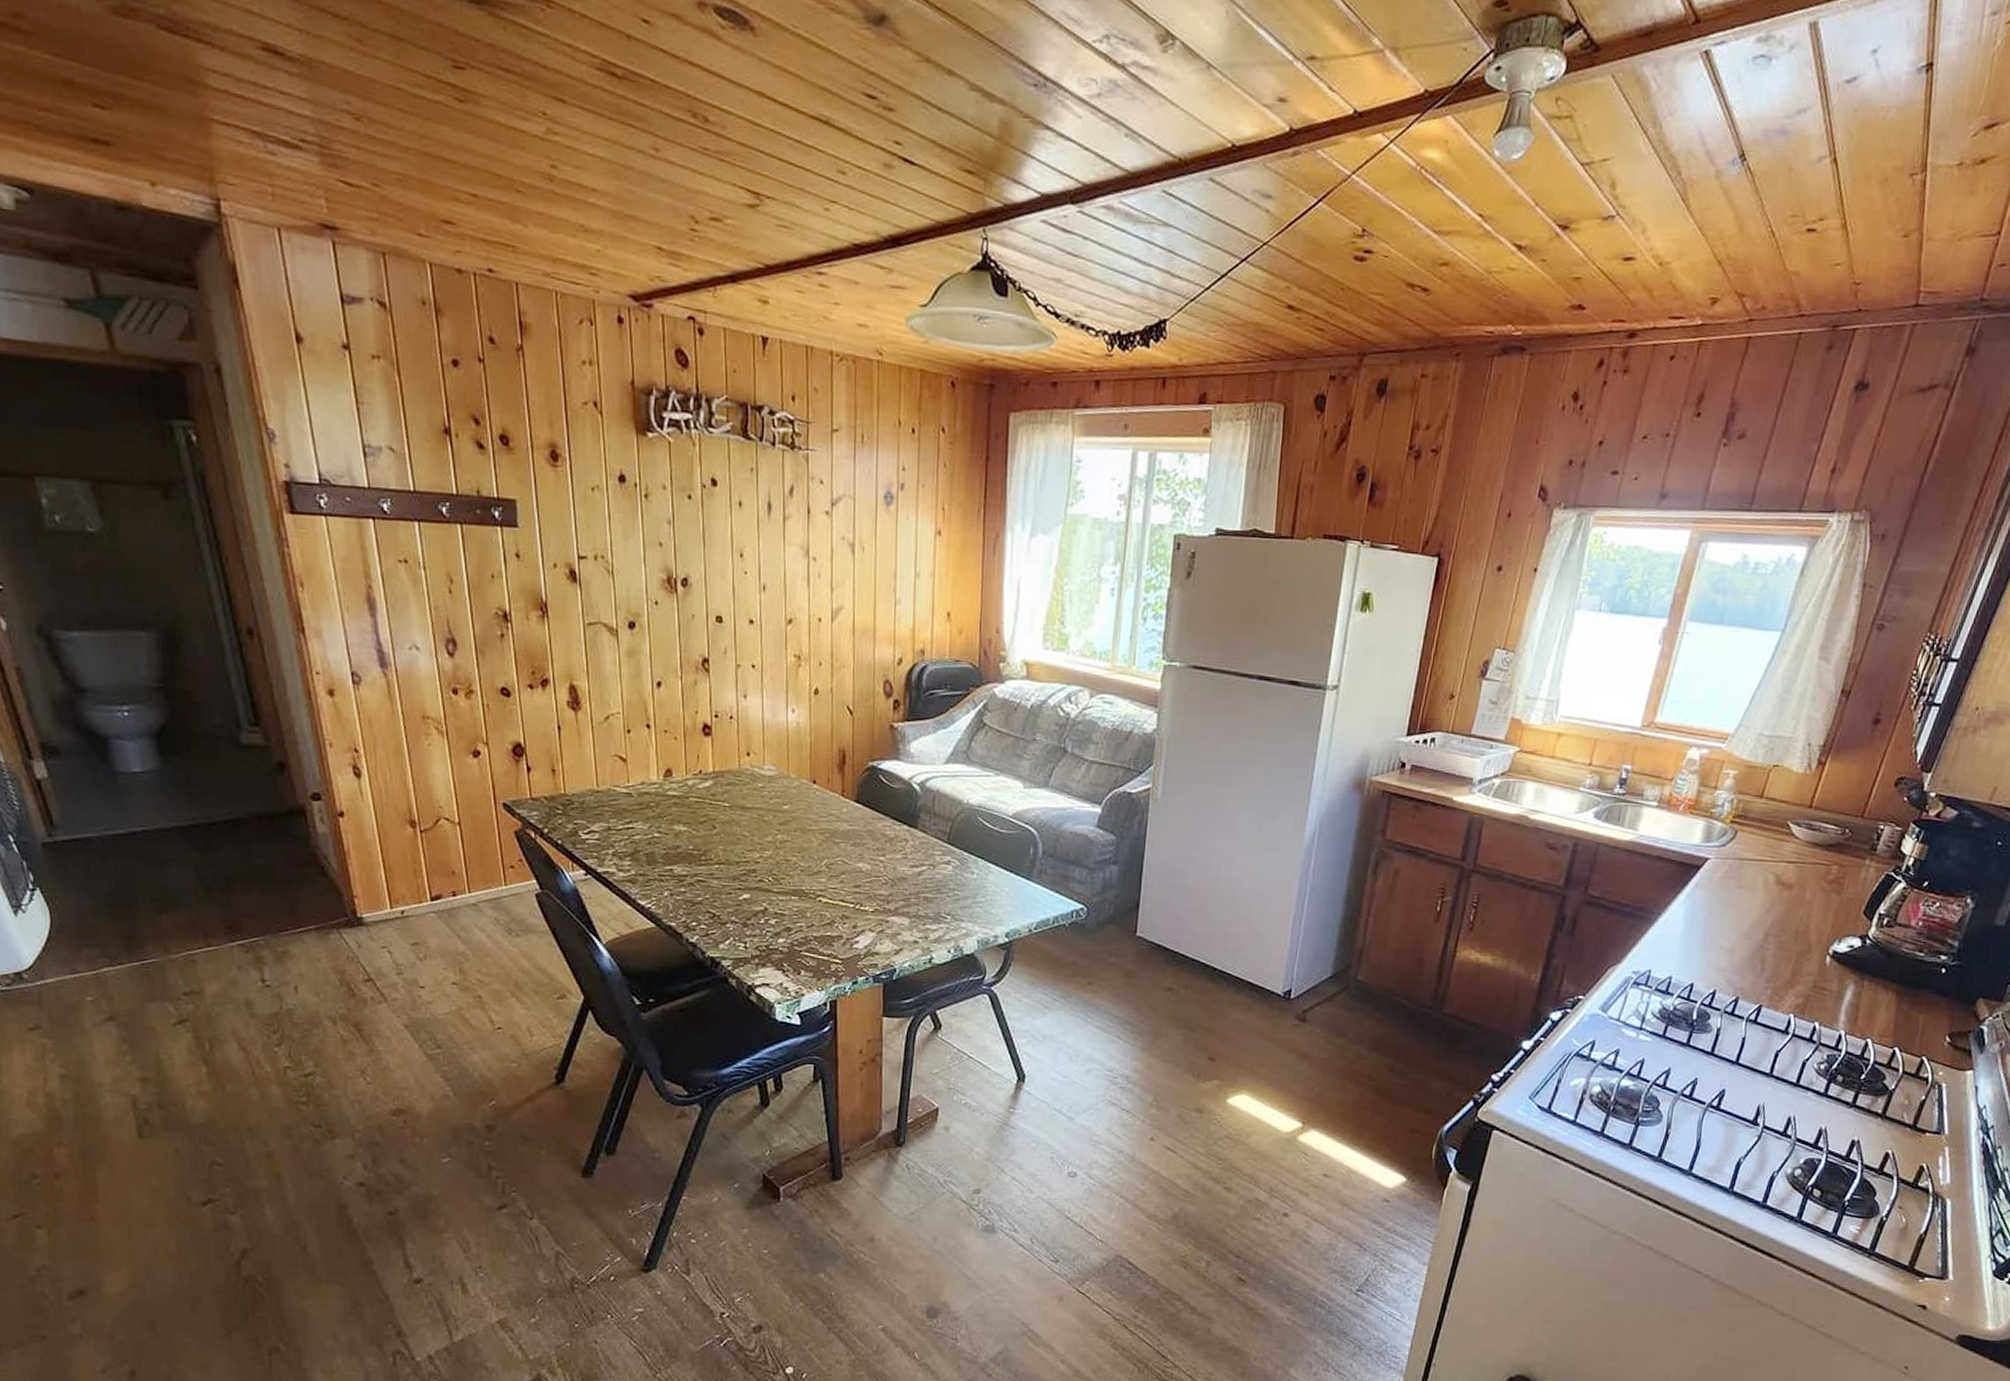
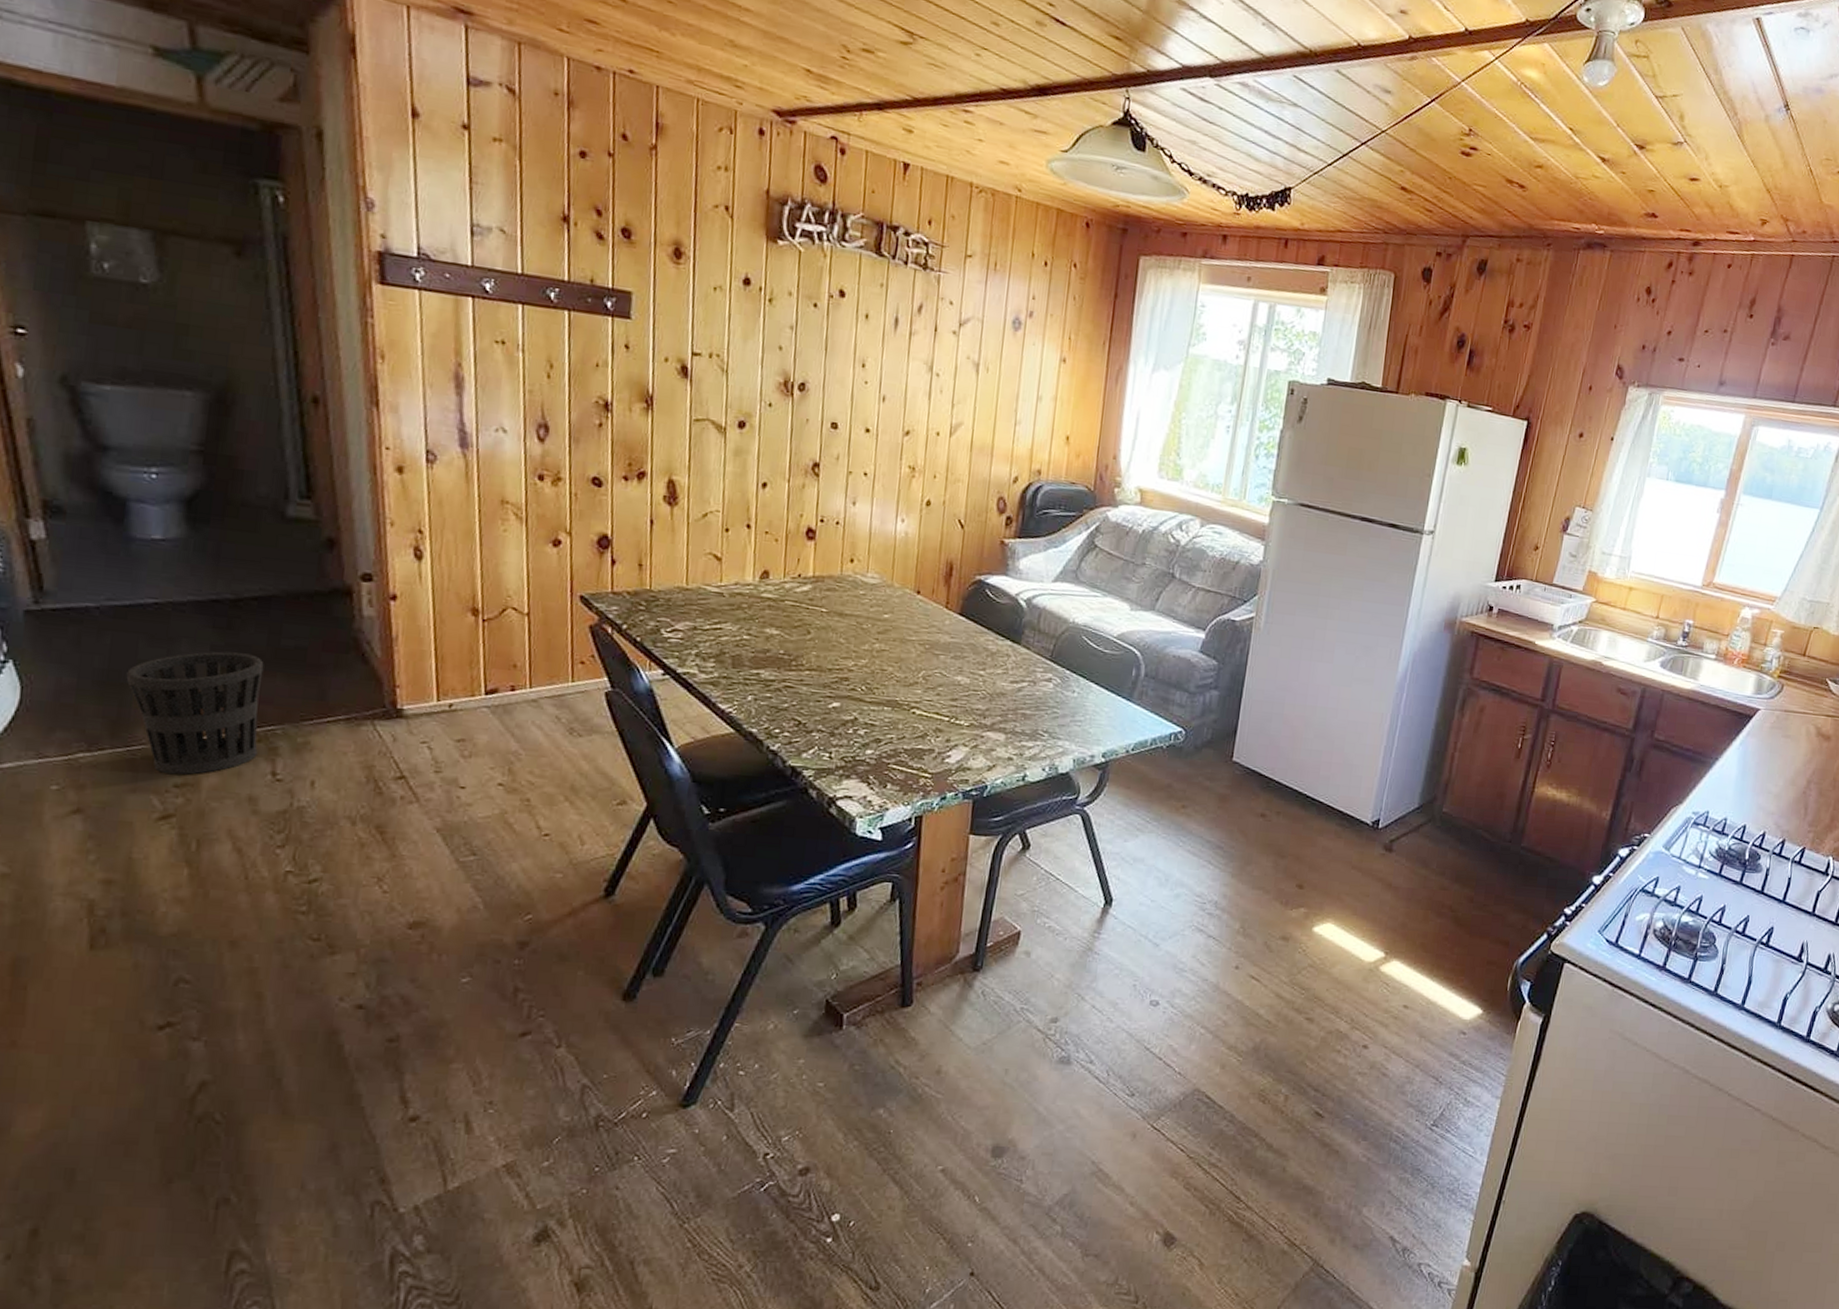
wastebasket: none [131,872,247,985] -> present [126,651,264,775]

